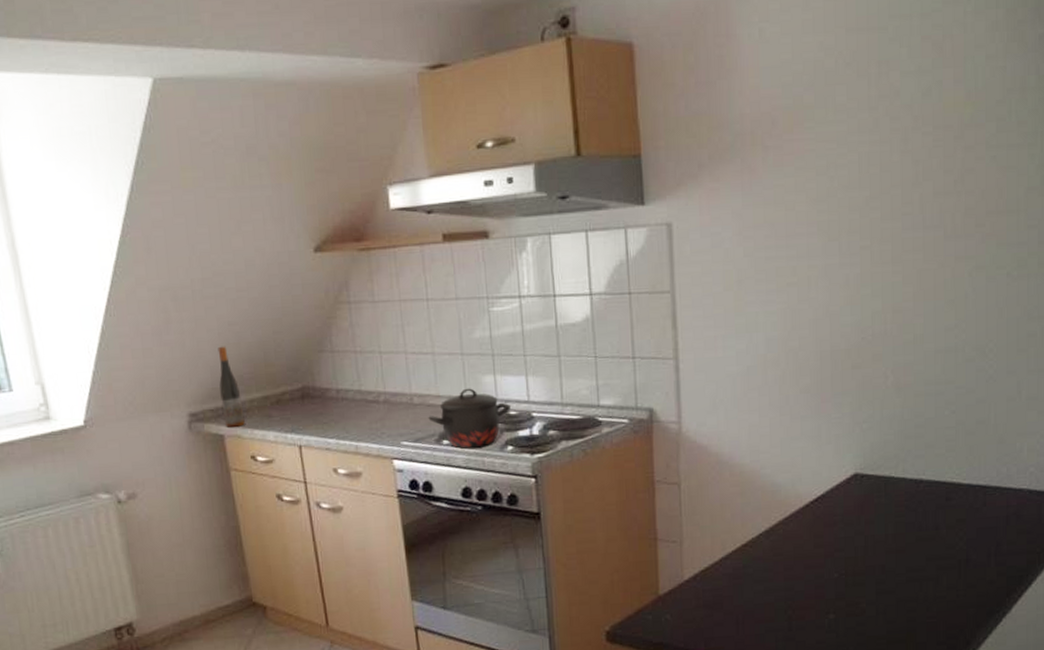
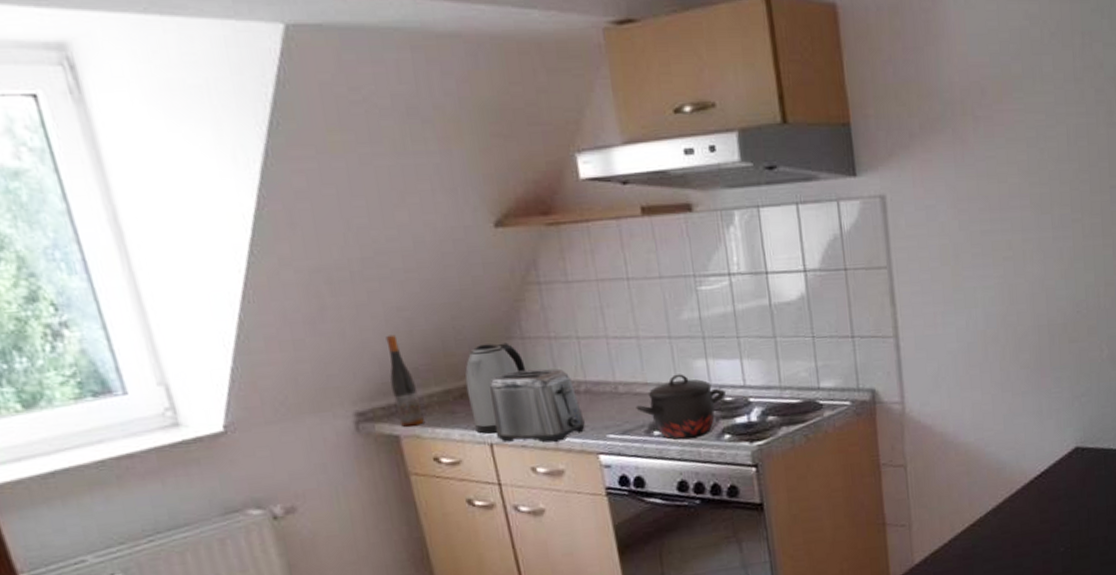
kettle: none [281,355,334,437] -> present [465,342,526,434]
toaster: none [301,380,382,447] -> present [489,369,585,442]

